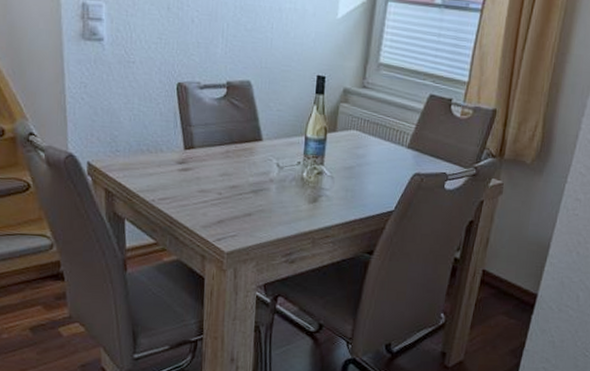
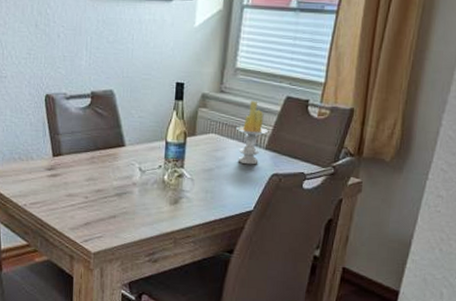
candle: none [378,97,410,164] -> present [236,101,268,165]

